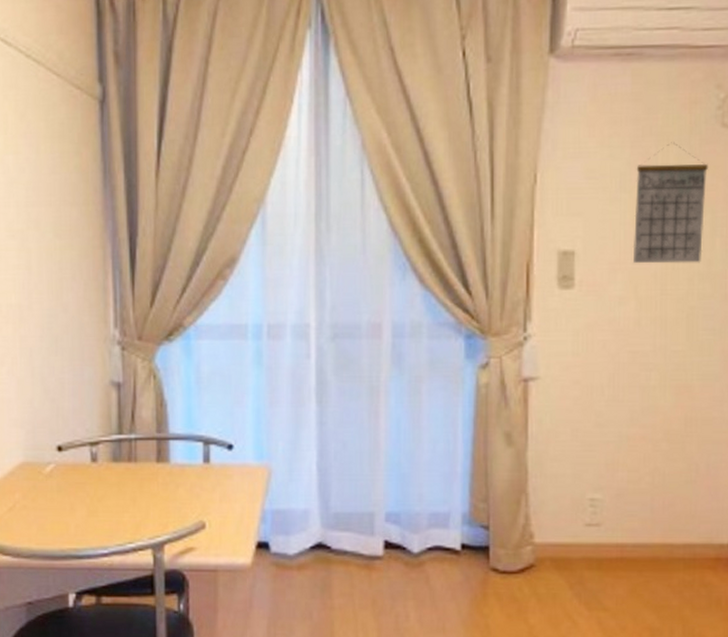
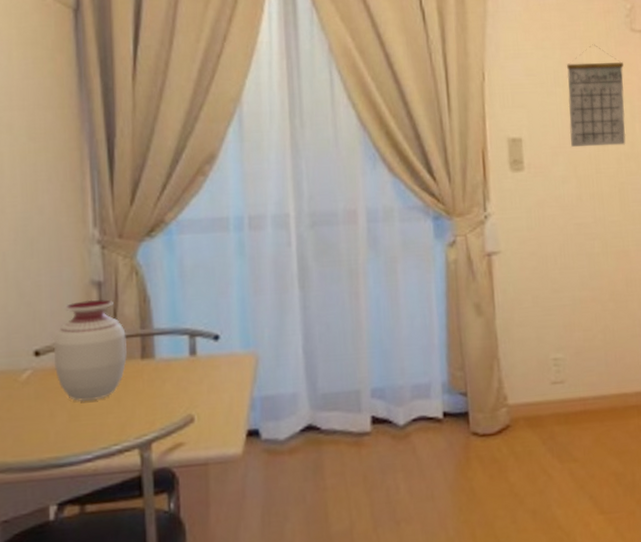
vase: none [75,400,143,499] -> present [54,299,127,402]

